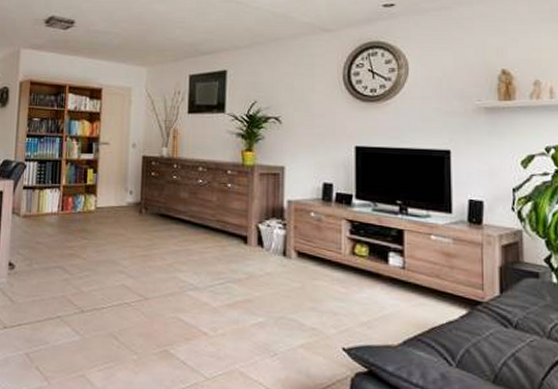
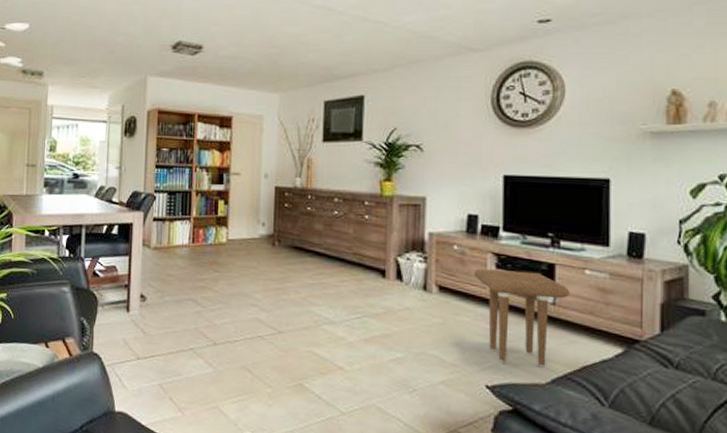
side table: none [329,234,418,330] -> present [473,268,570,368]

